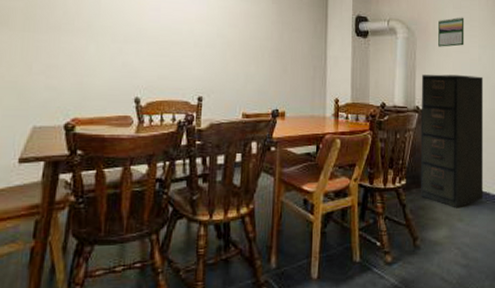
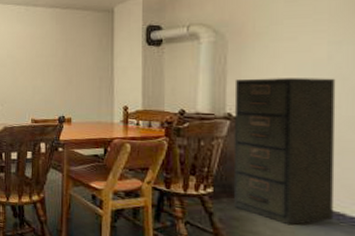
calendar: present [438,17,465,47] -> none [260,11,304,48]

